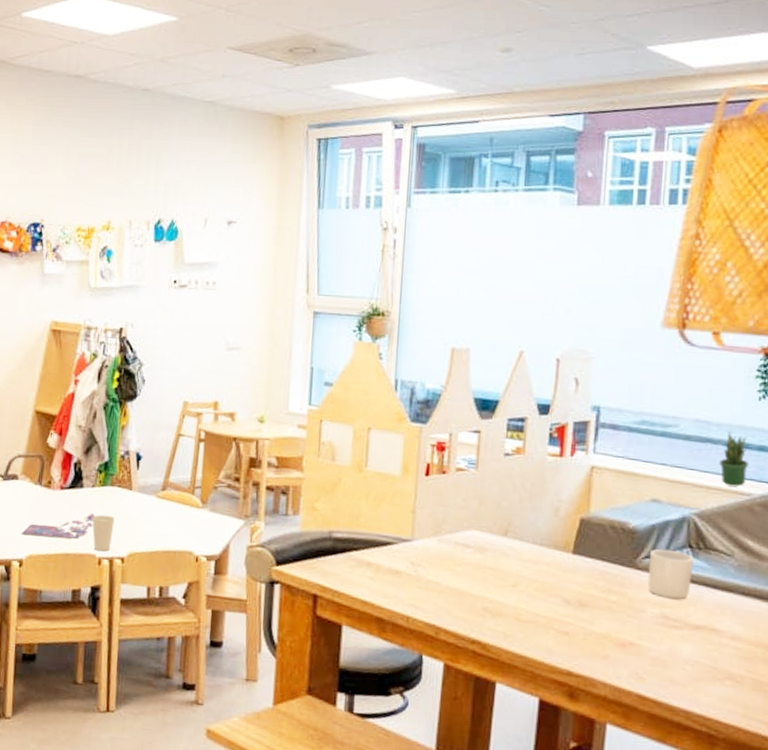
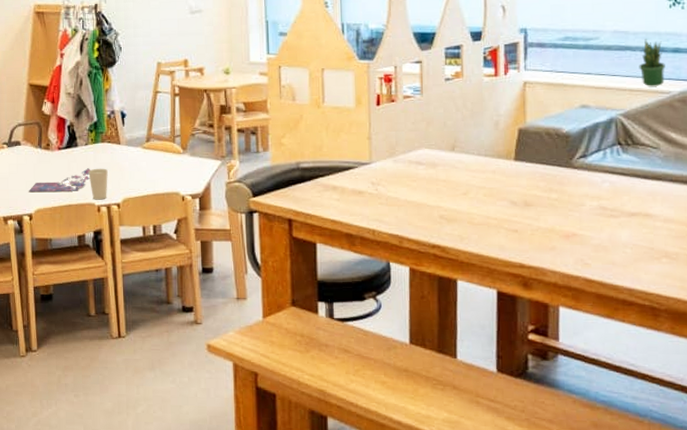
mug: present [647,548,694,600] -> none [583,148,624,192]

